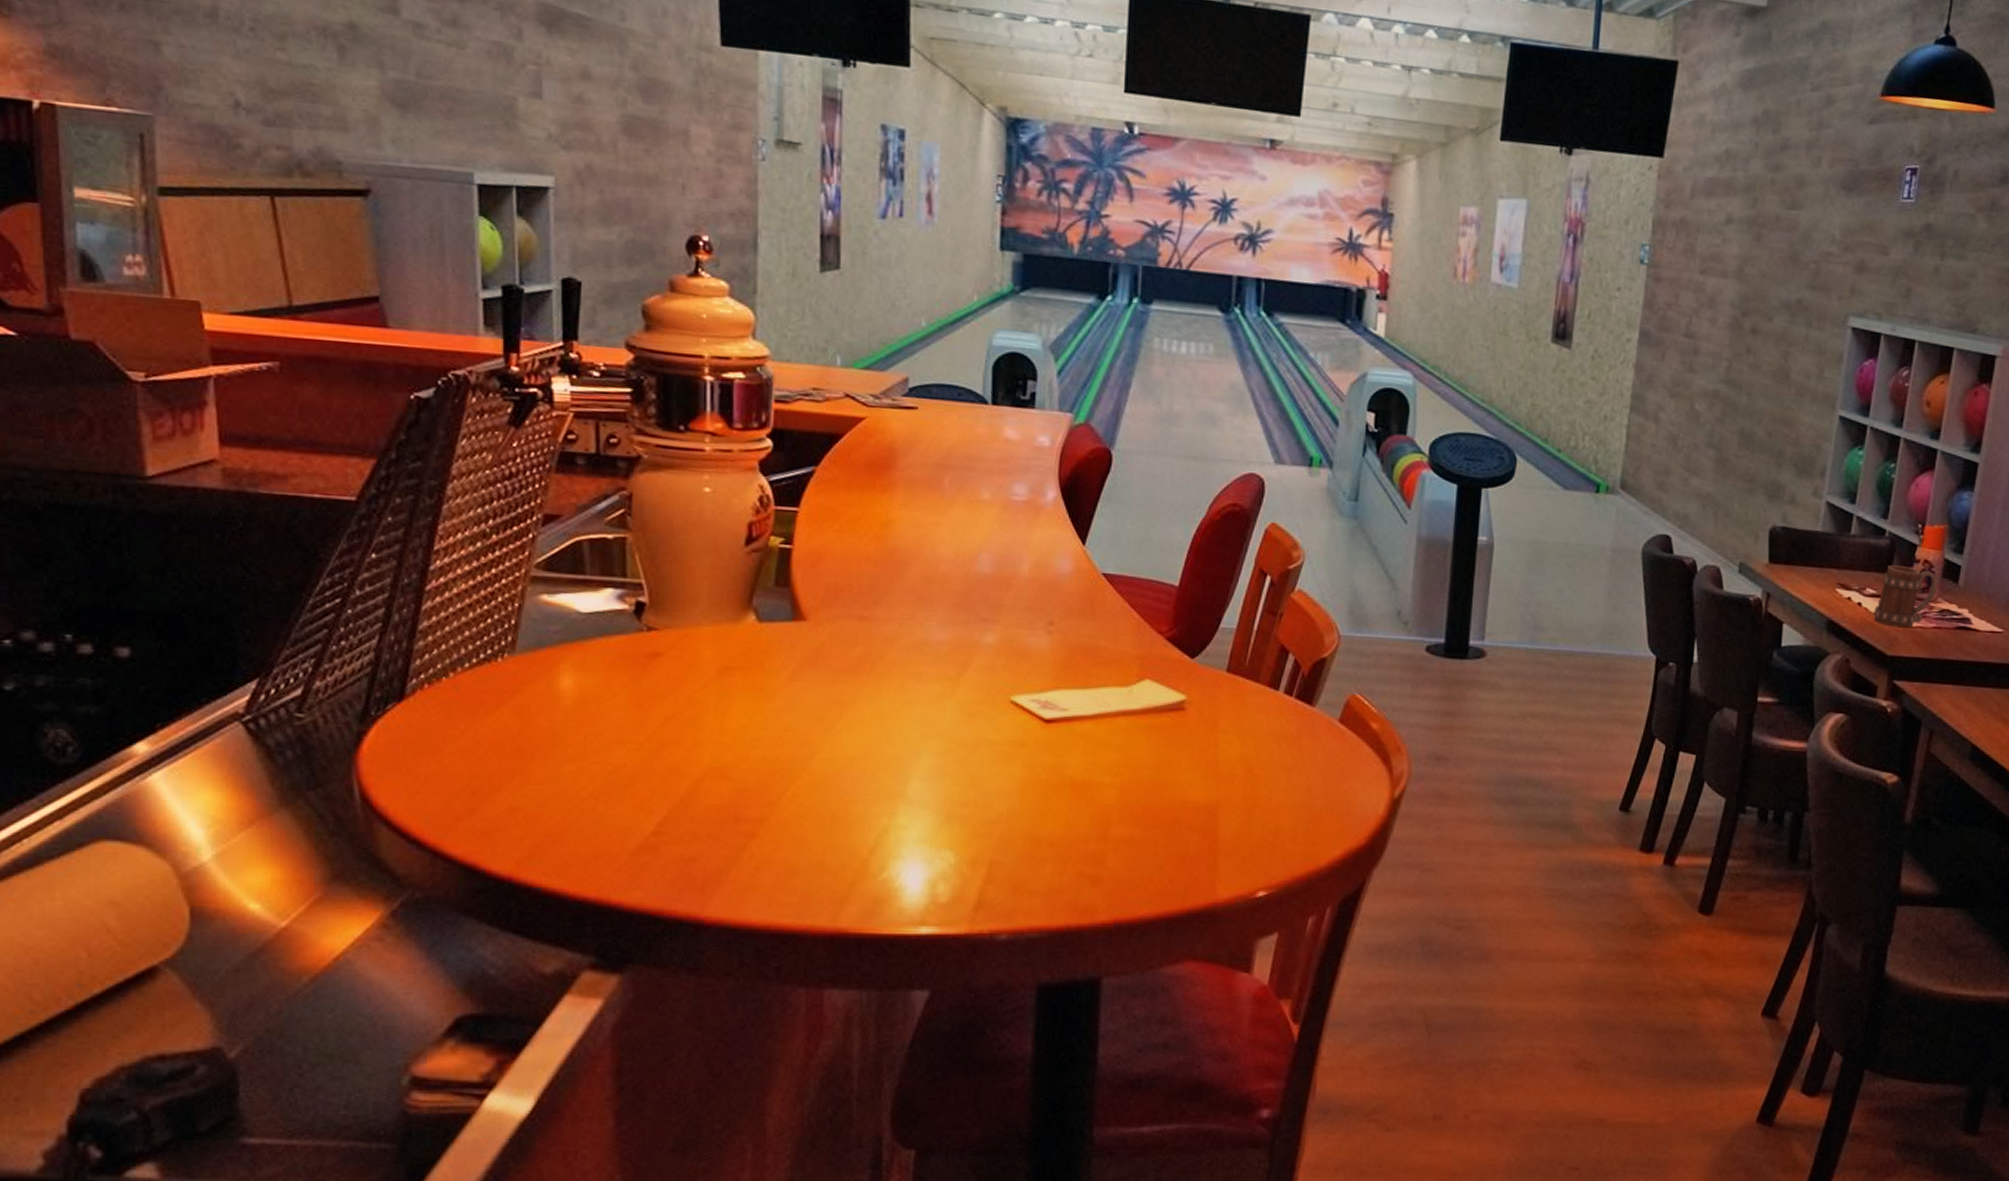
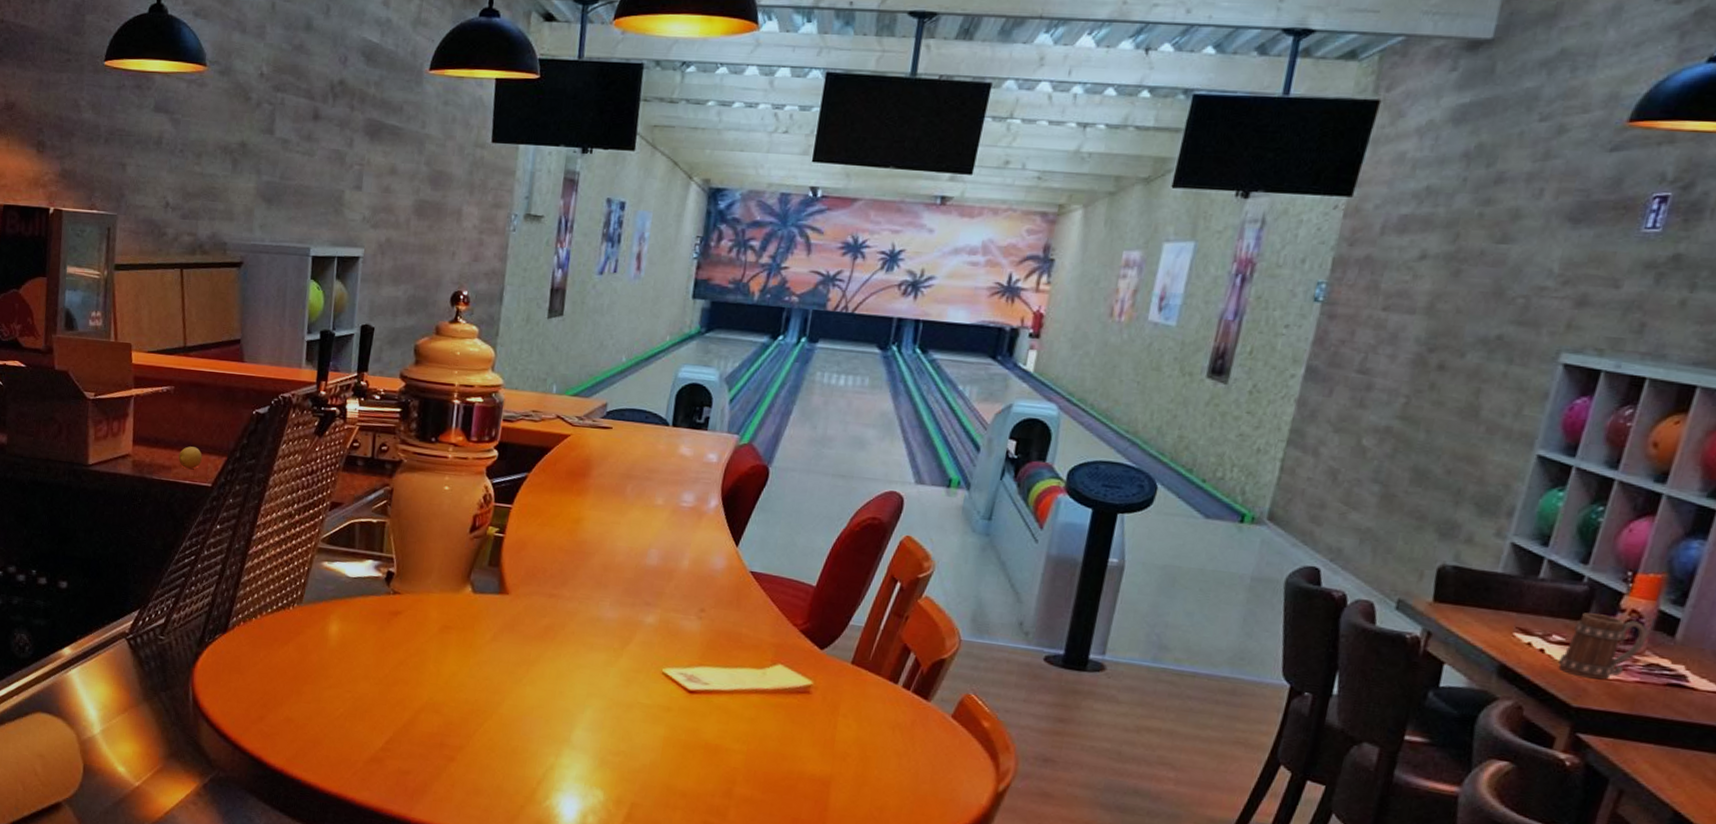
lemon: none [298,446,337,478] -> present [178,446,202,469]

